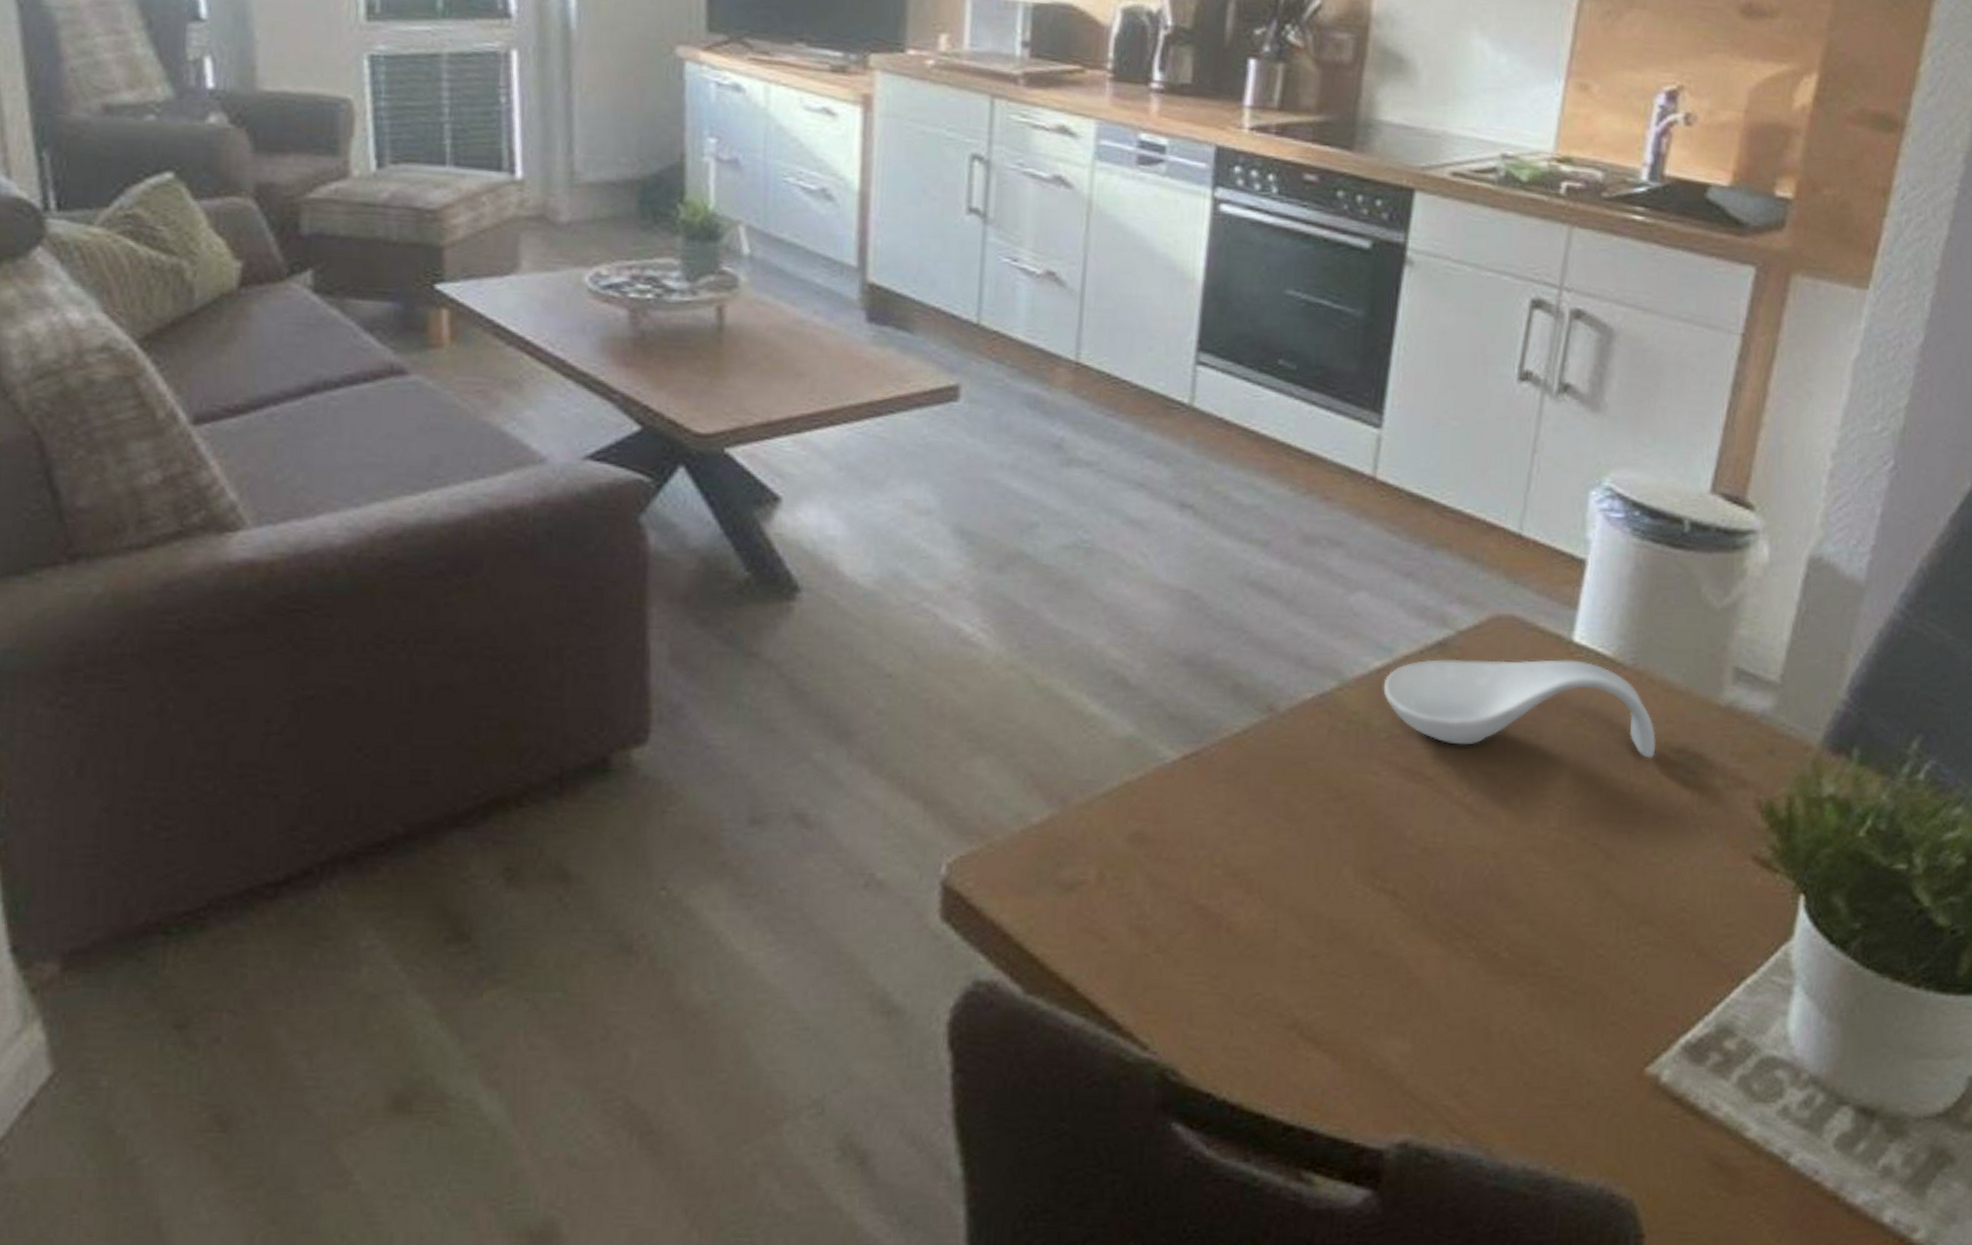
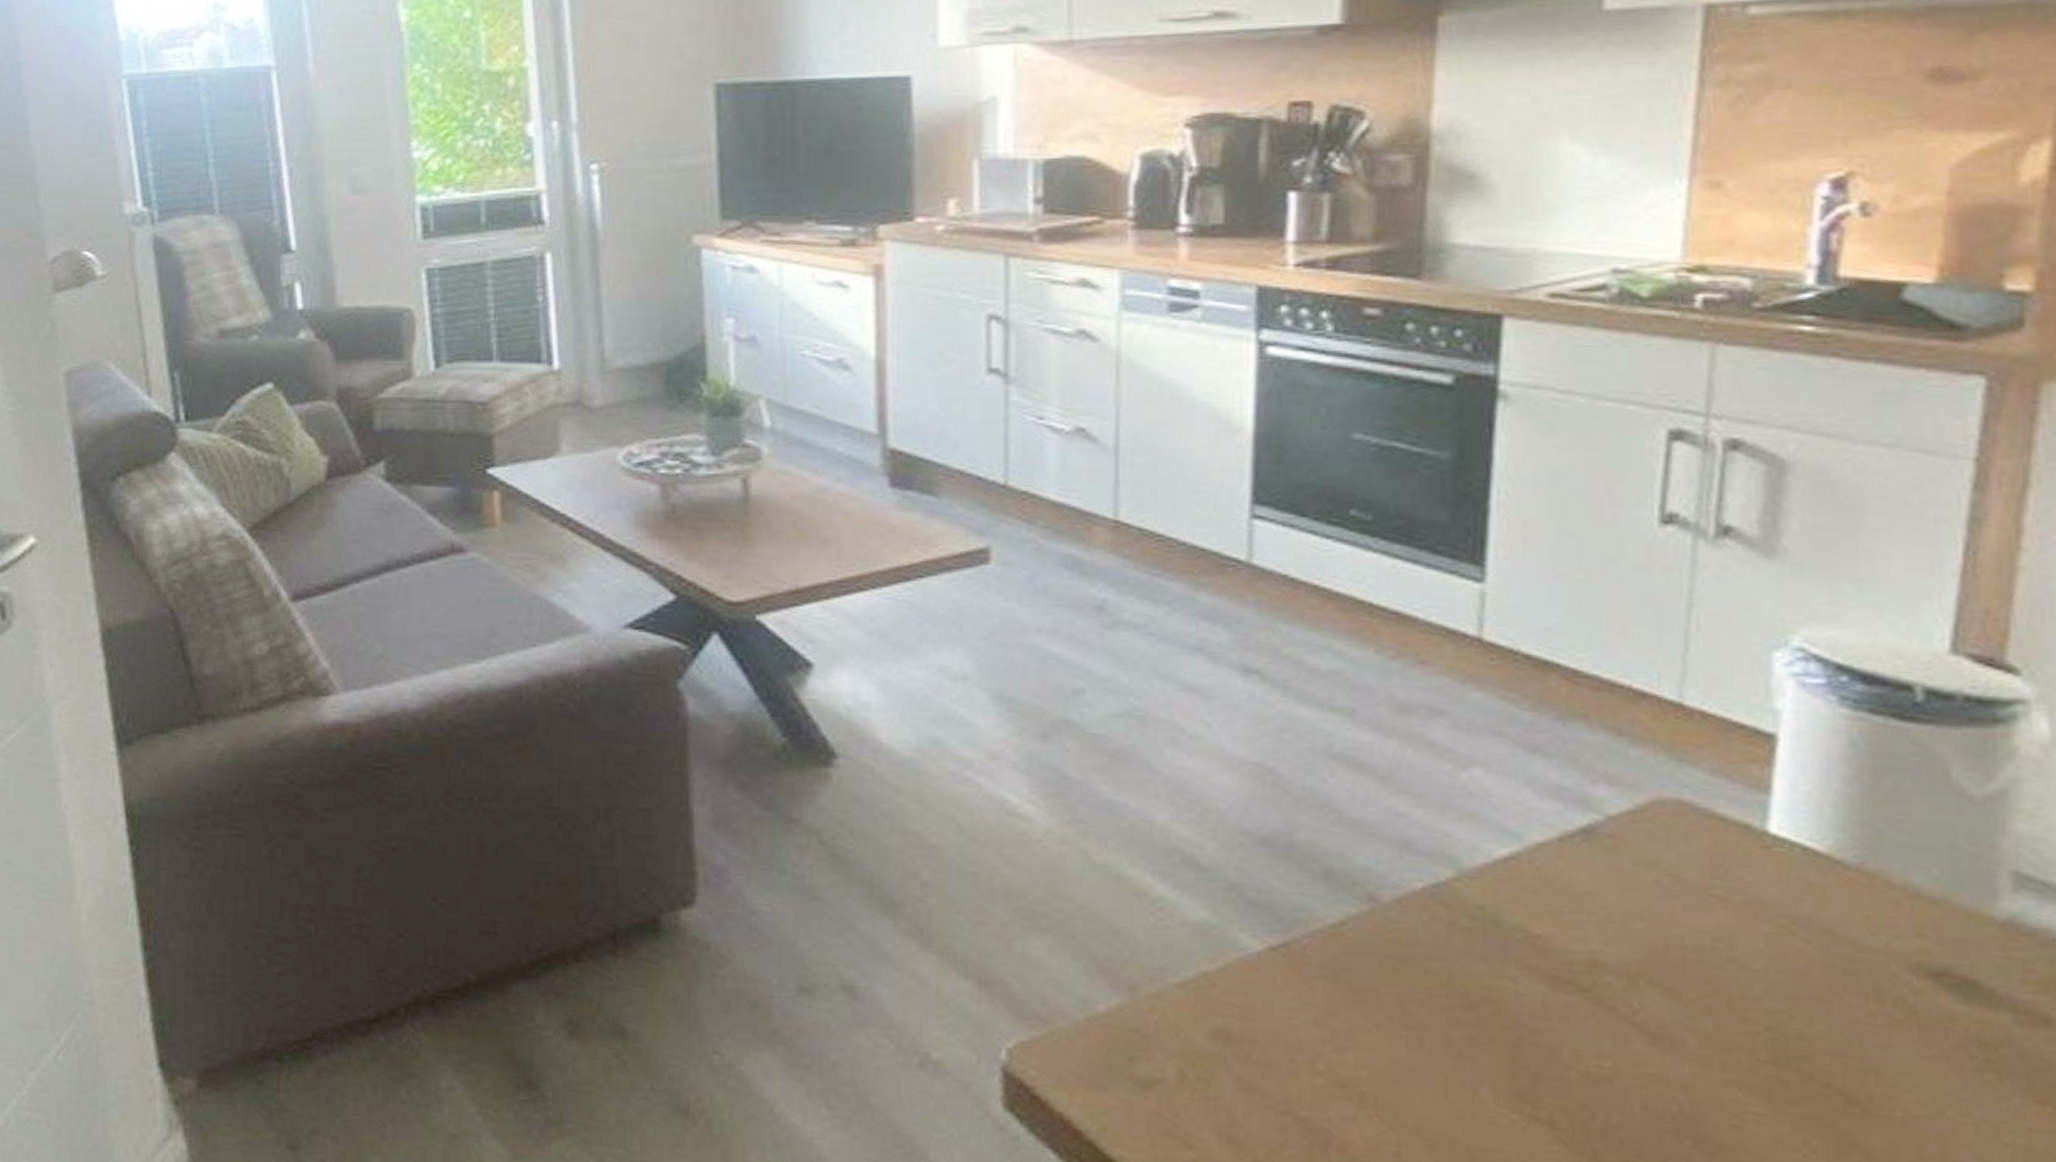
spoon rest: present [1383,659,1656,758] -> none [1513,848,1903,981]

